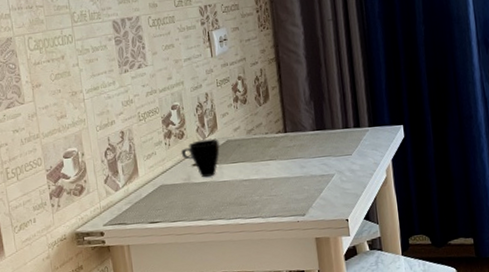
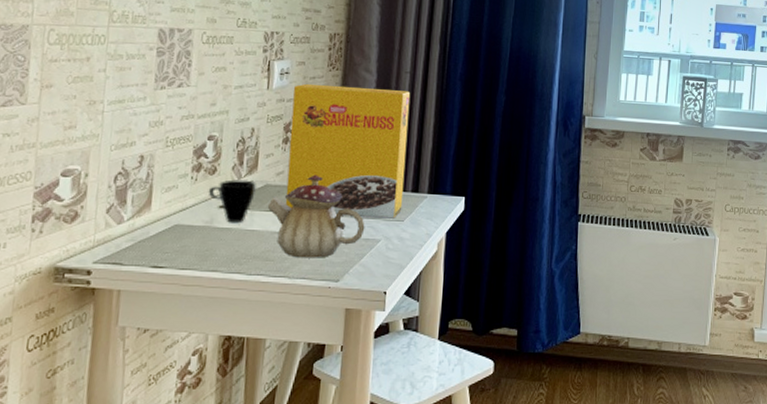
teapot: none [232,125,319,200] -> present [267,174,365,258]
cereal box: none [234,37,349,158] -> present [285,83,411,219]

